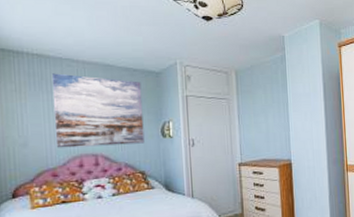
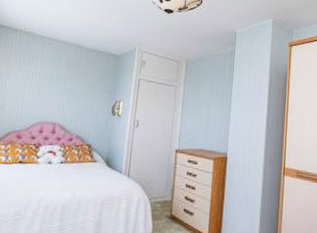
wall art: present [51,73,145,148] -> none [26,49,103,119]

